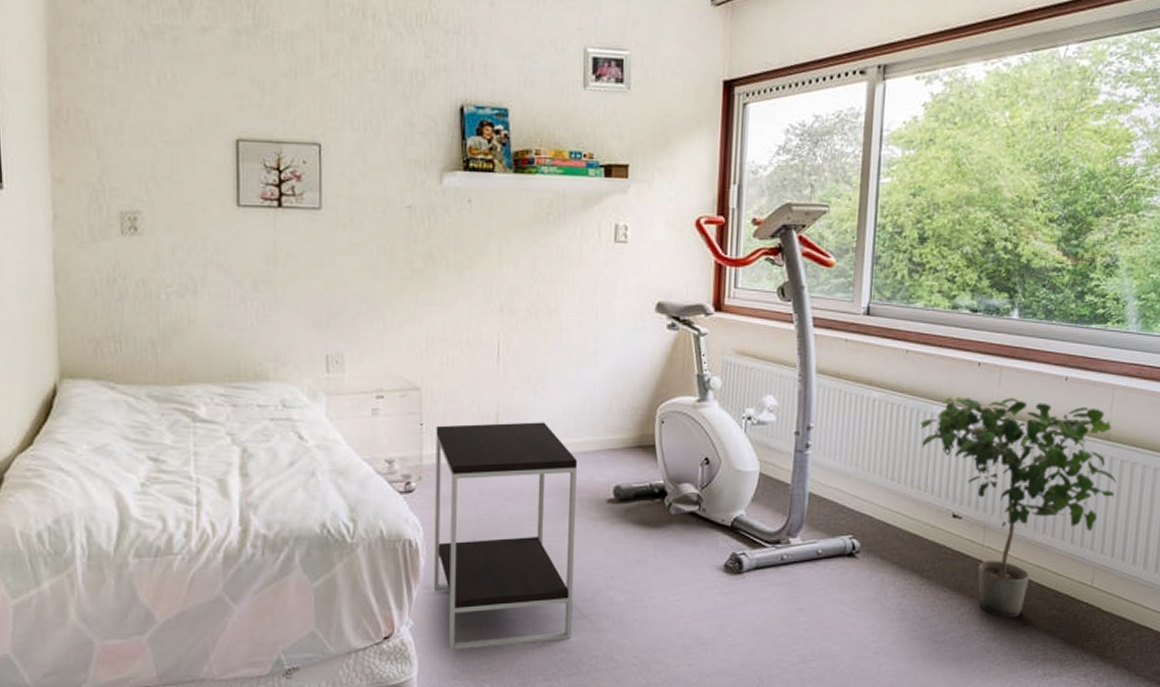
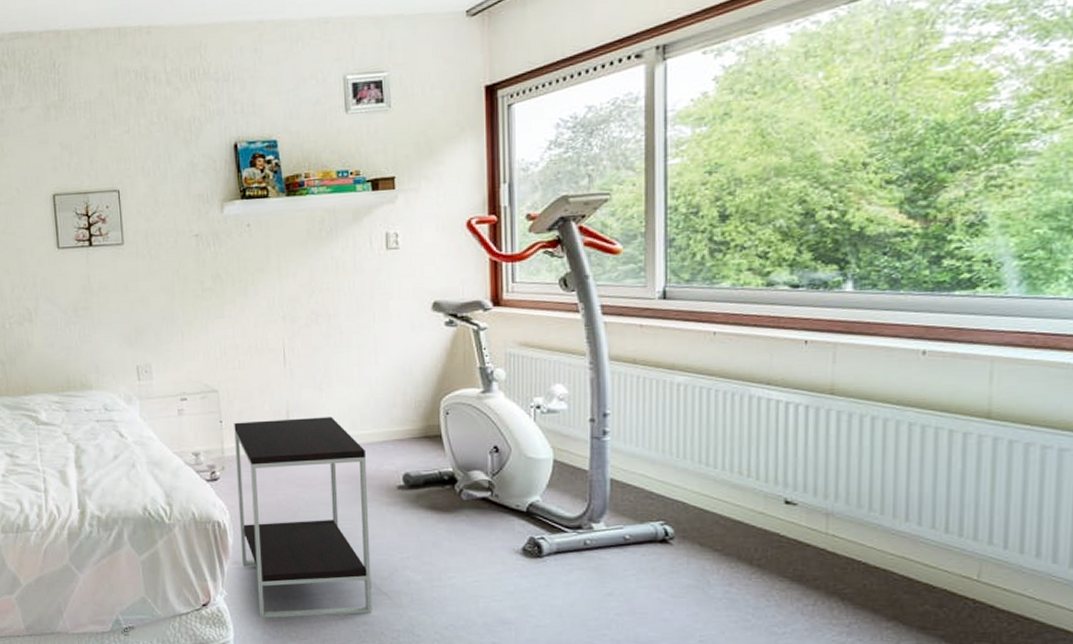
potted plant: present [920,397,1117,618] -> none [737,376,1005,612]

